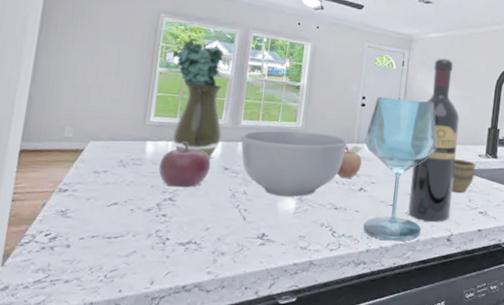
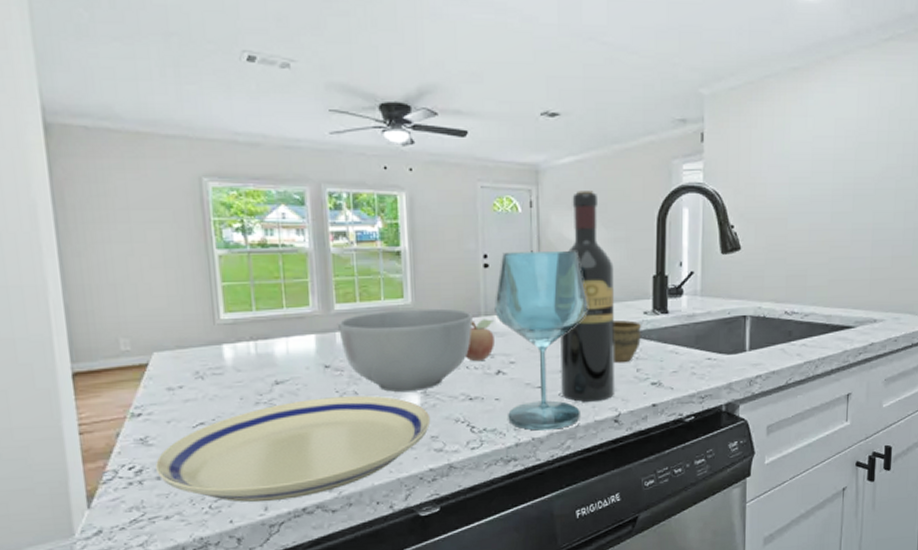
plate: none [67,193,302,277] -> present [155,395,431,503]
fruit: present [158,141,211,188] -> none [244,339,308,396]
vase: present [172,35,224,160] -> none [229,202,313,358]

